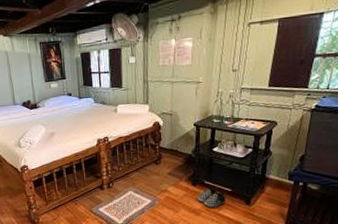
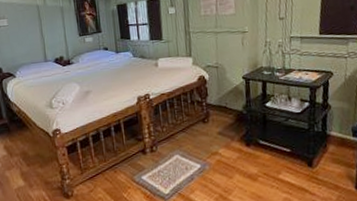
shoe: present [197,187,225,208] -> none [252,147,285,172]

